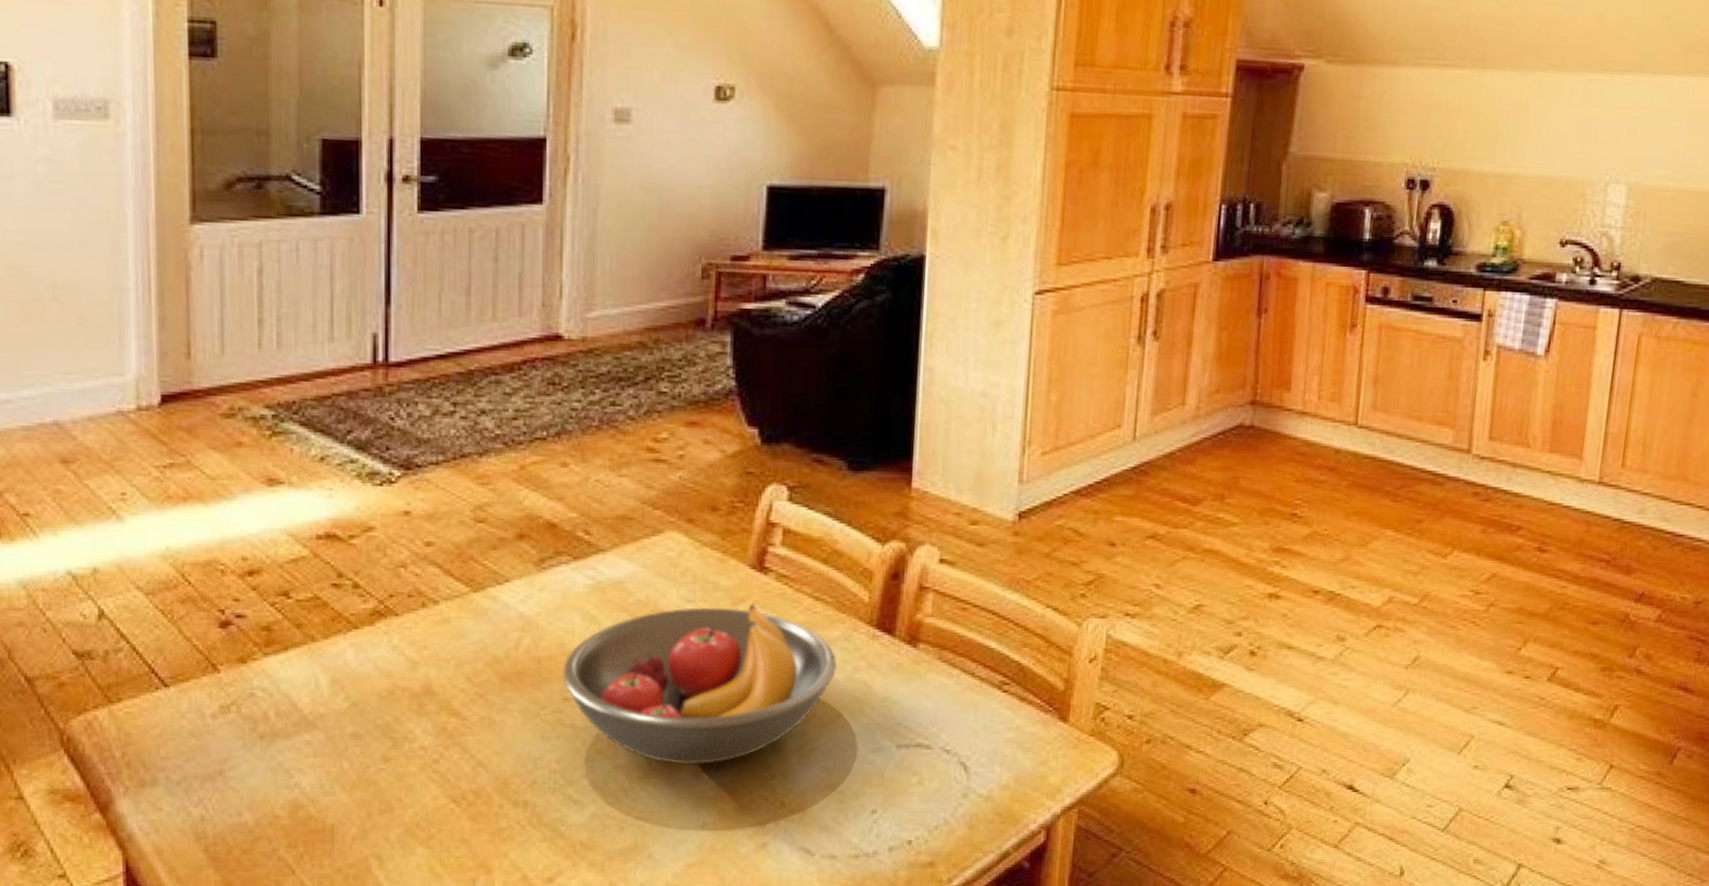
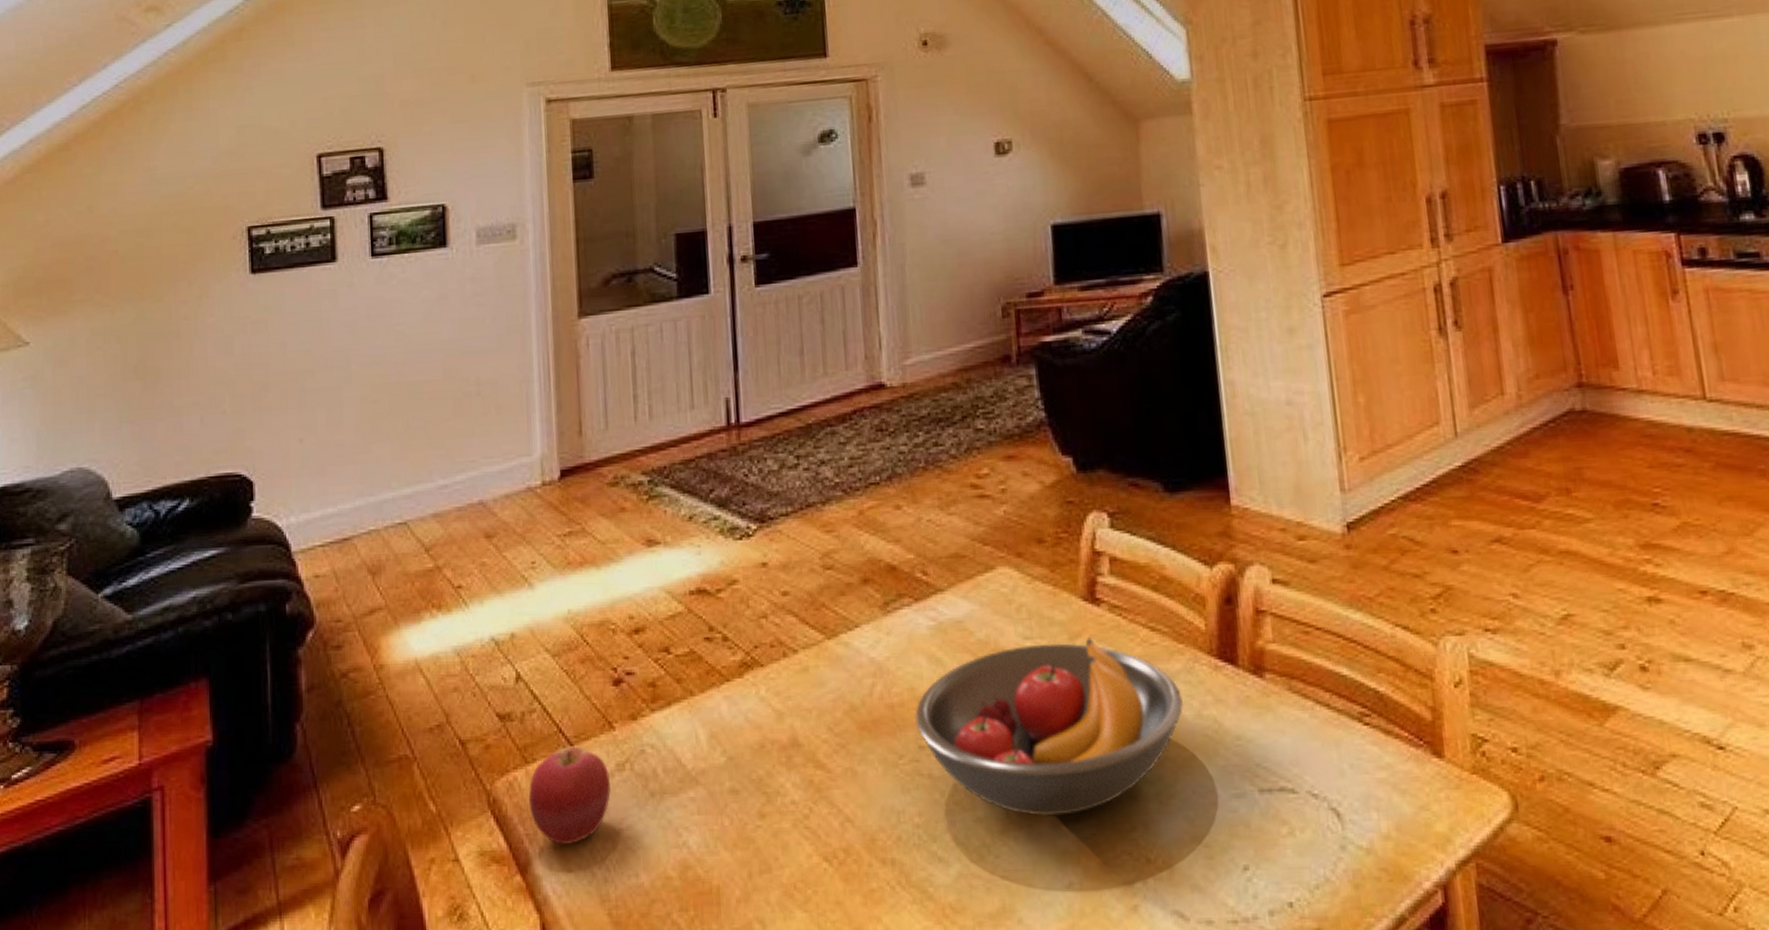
apple: none [111,685,213,785] -> present [528,745,611,846]

